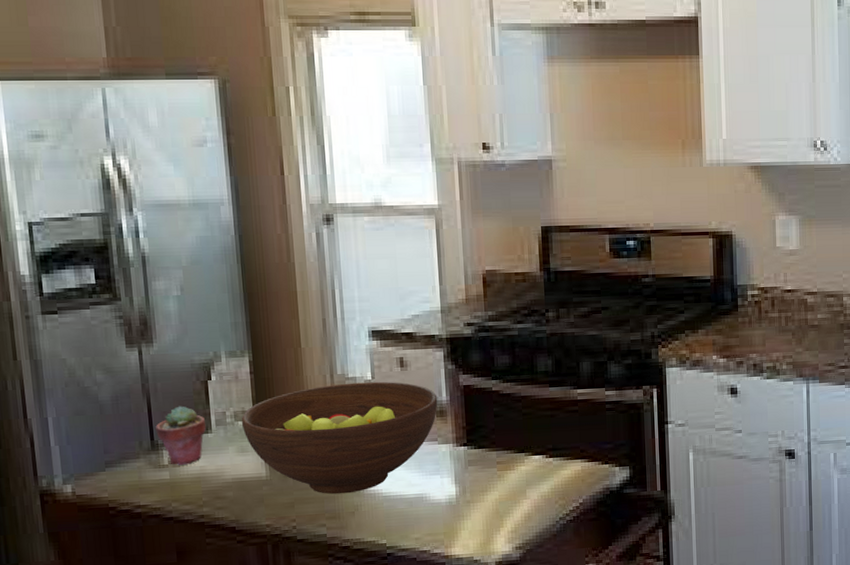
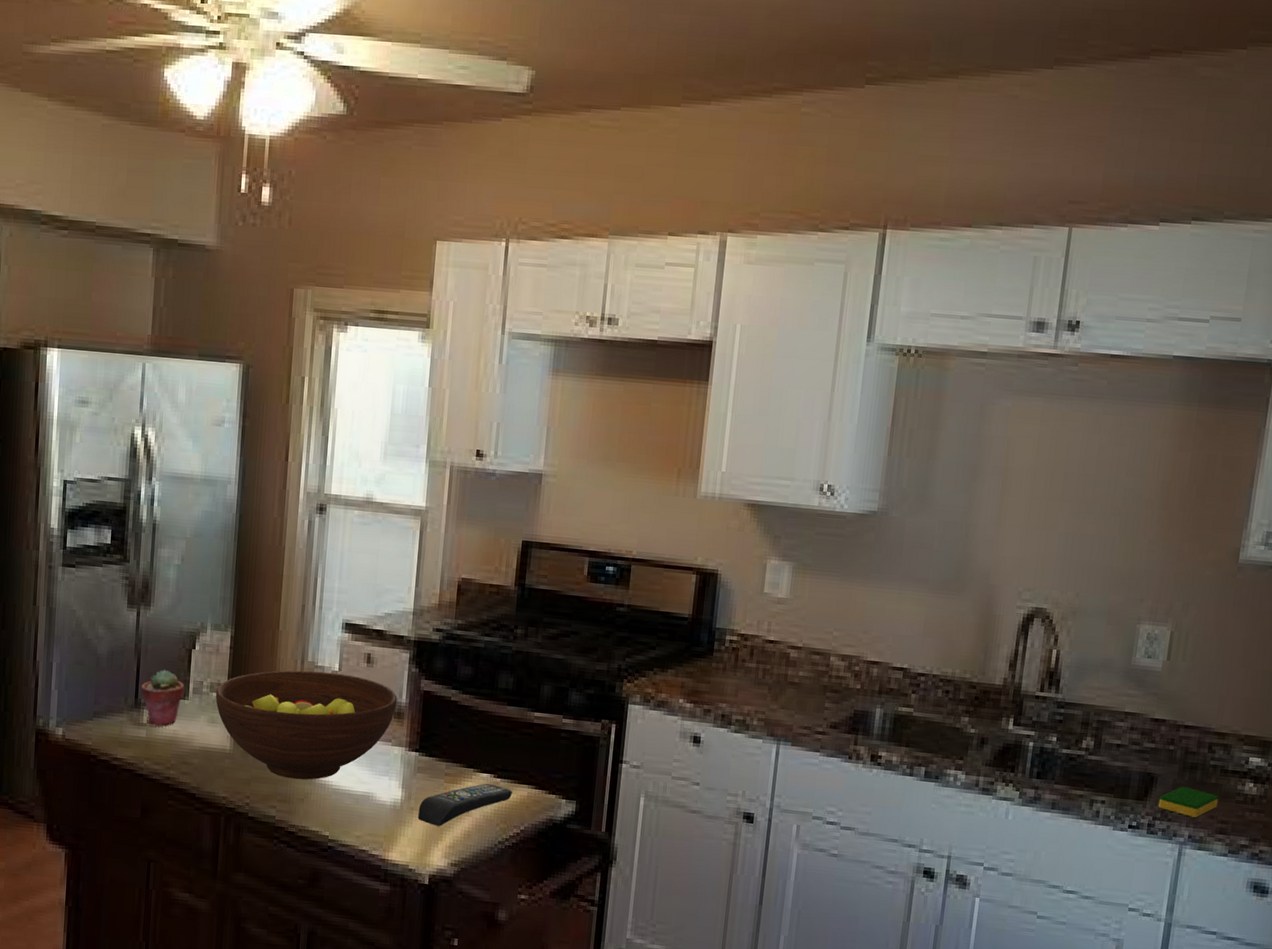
remote control: none [475,464,566,514] -> present [418,783,512,826]

